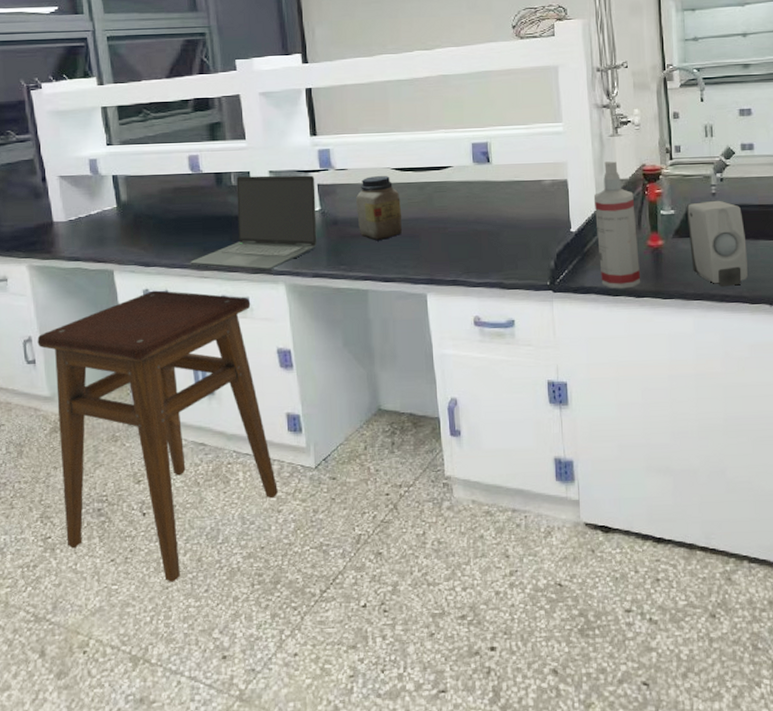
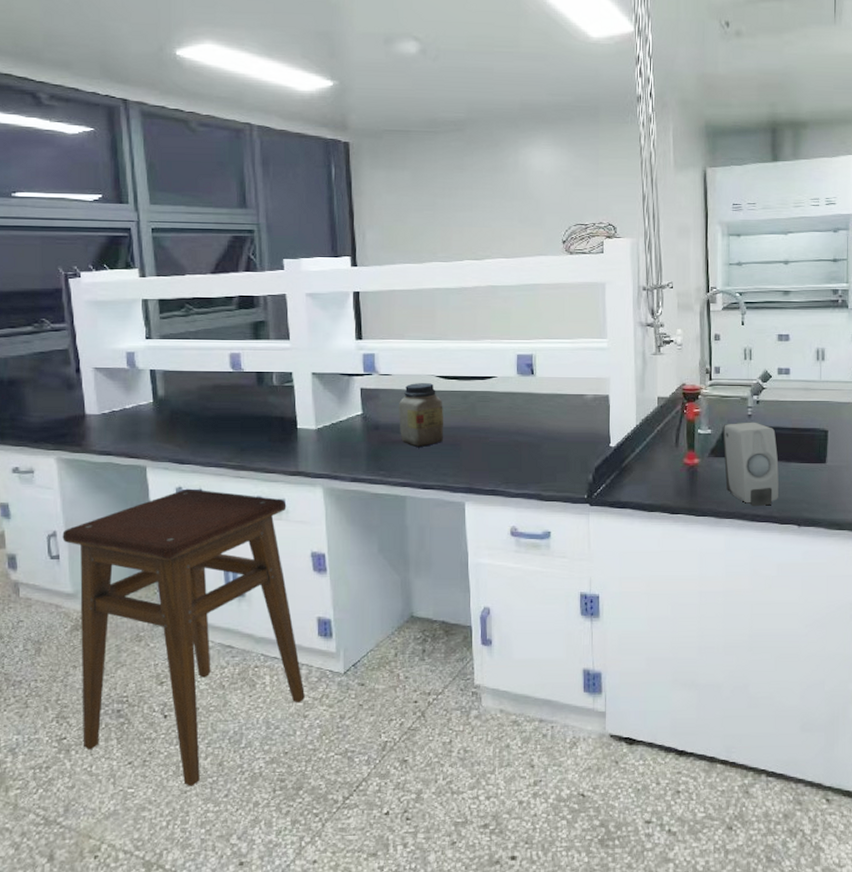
laptop: present [190,175,317,271] -> none [226,377,358,474]
spray bottle: present [593,161,641,289] -> none [634,379,676,505]

